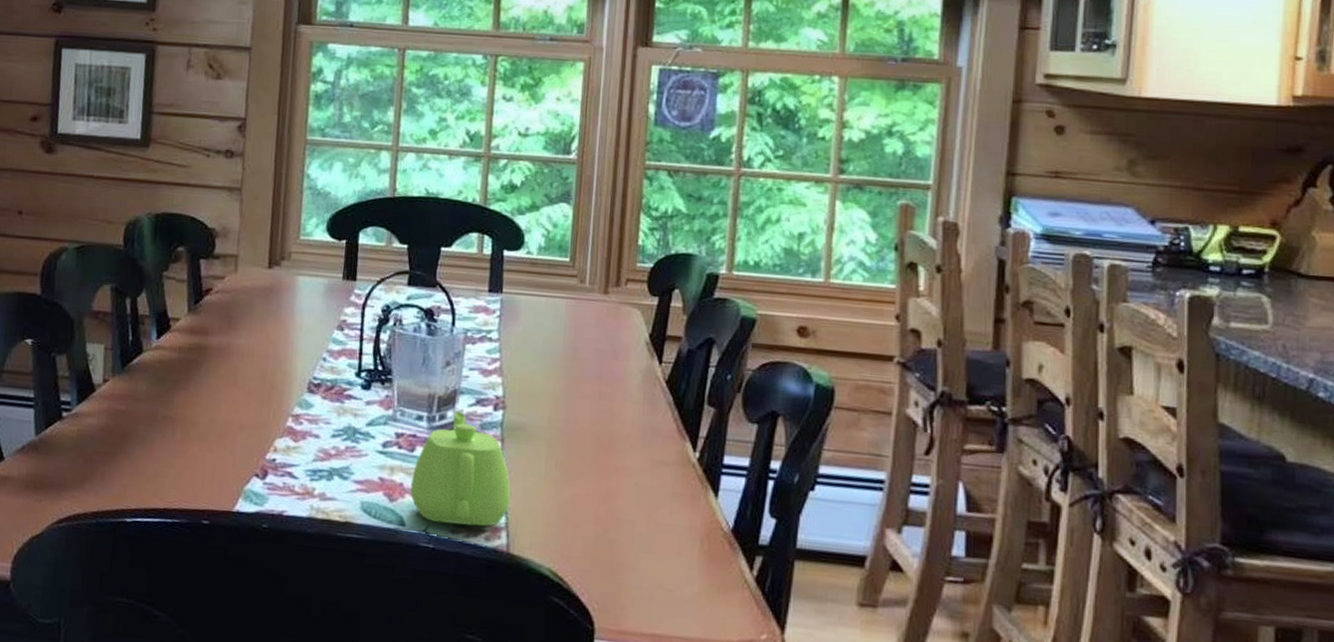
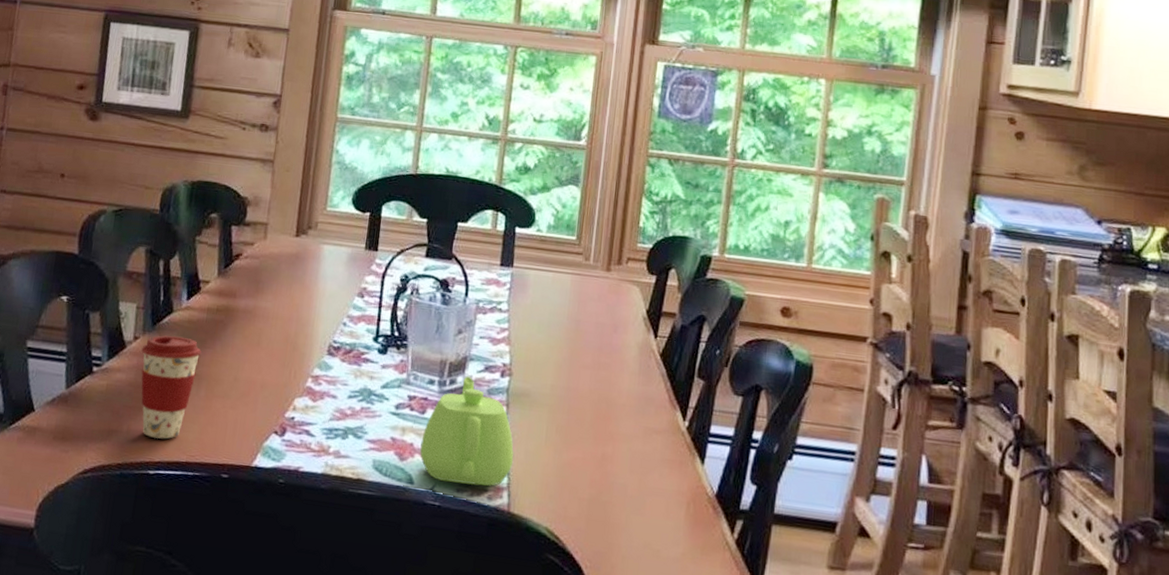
coffee cup: none [112,377,174,486] -> present [141,335,201,439]

